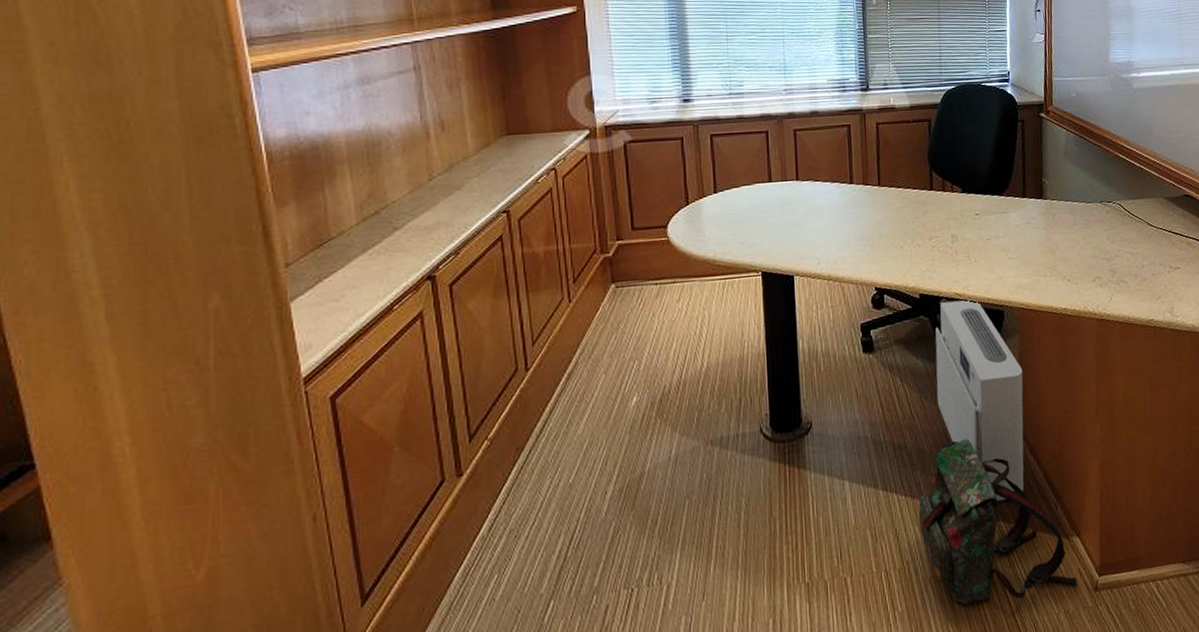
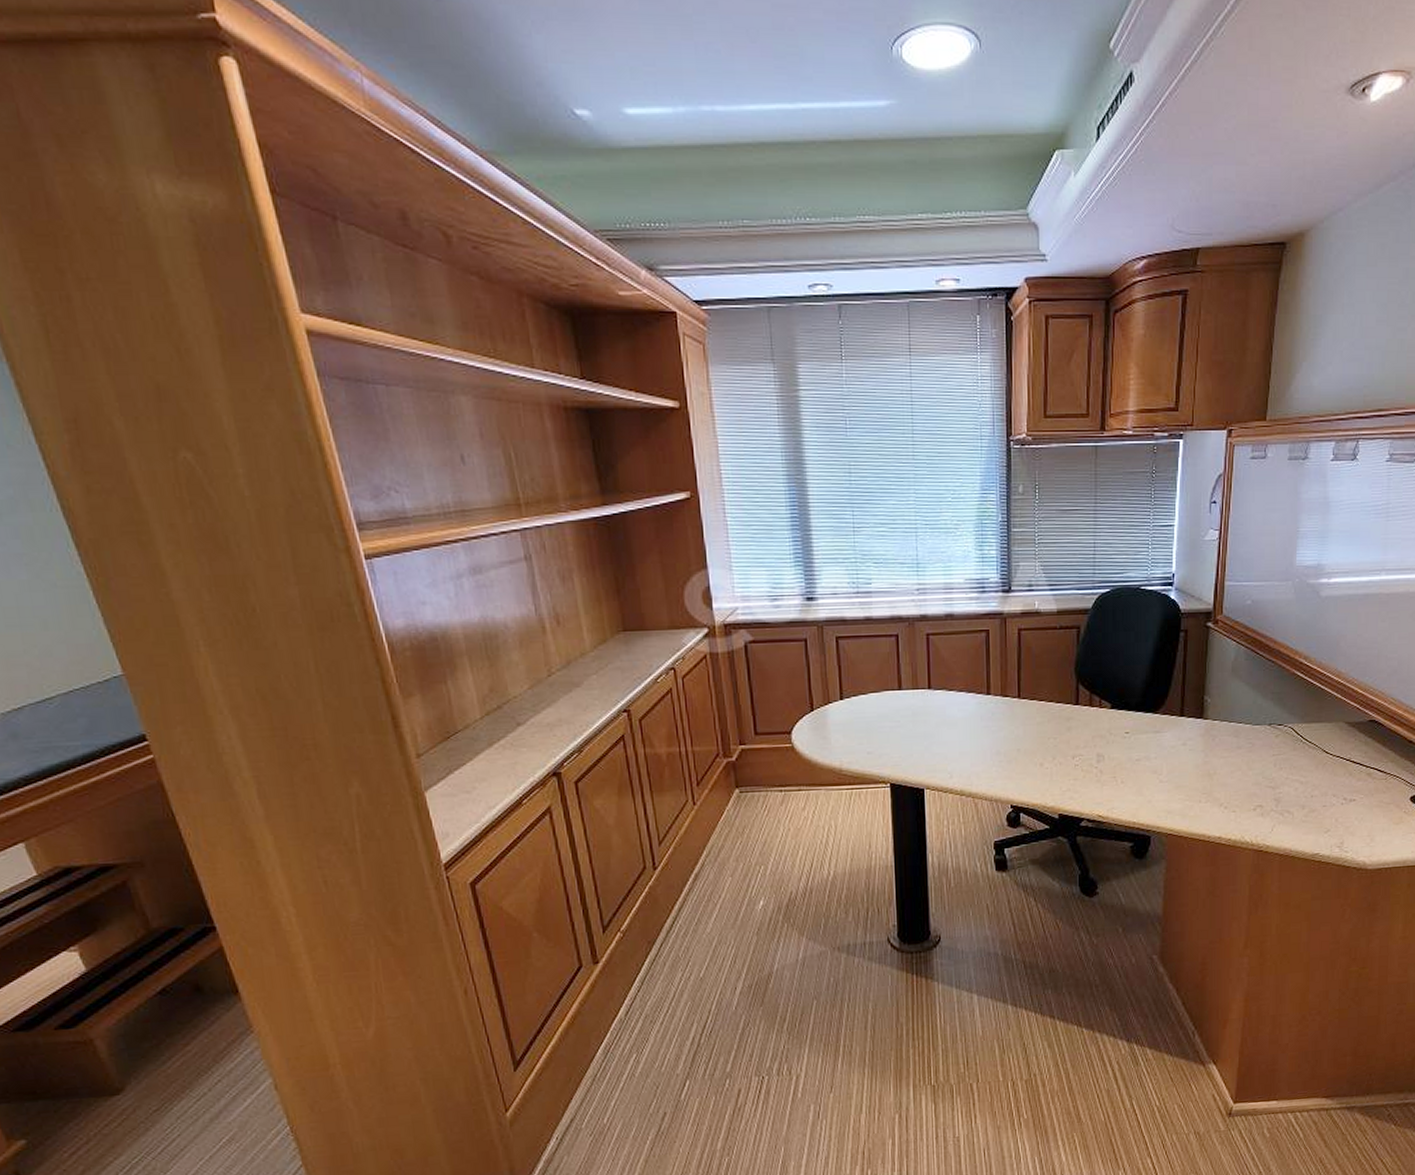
backpack: present [918,438,1078,605] -> none [1049,962,1211,1118]
air purifier: present [935,299,1024,502] -> none [1072,822,1168,1025]

